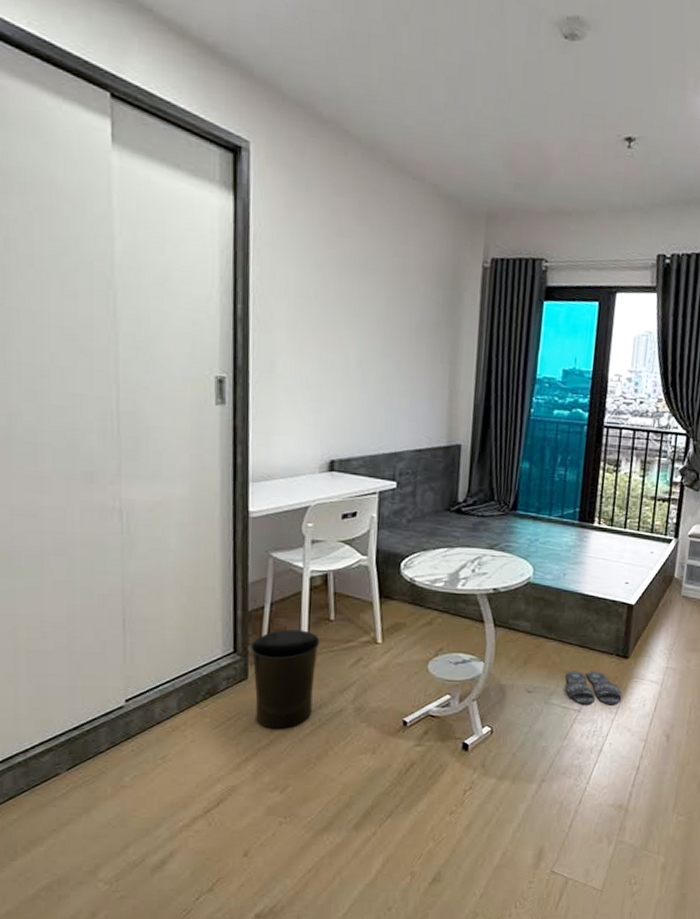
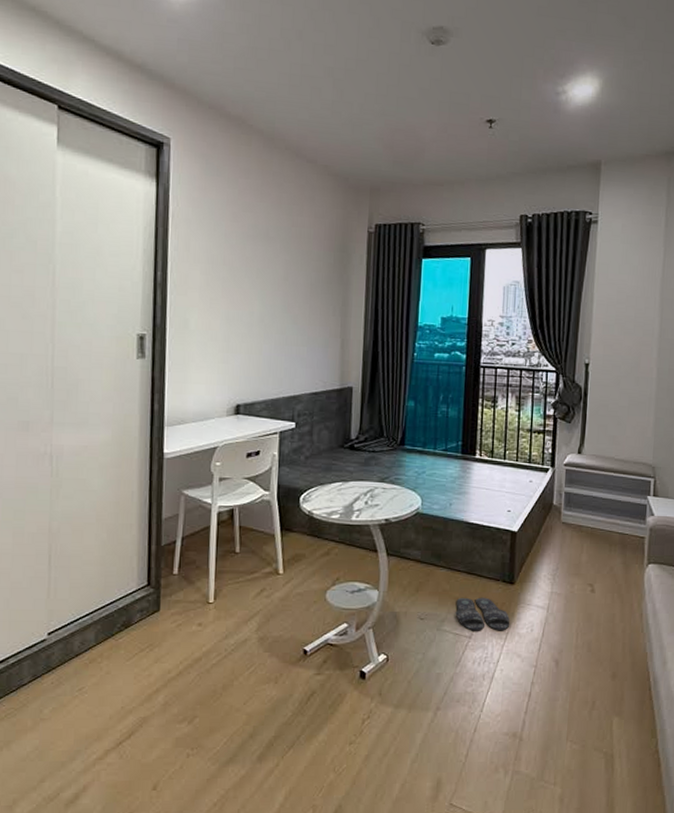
waste bin: present [250,629,320,729] -> none [163,562,226,659]

